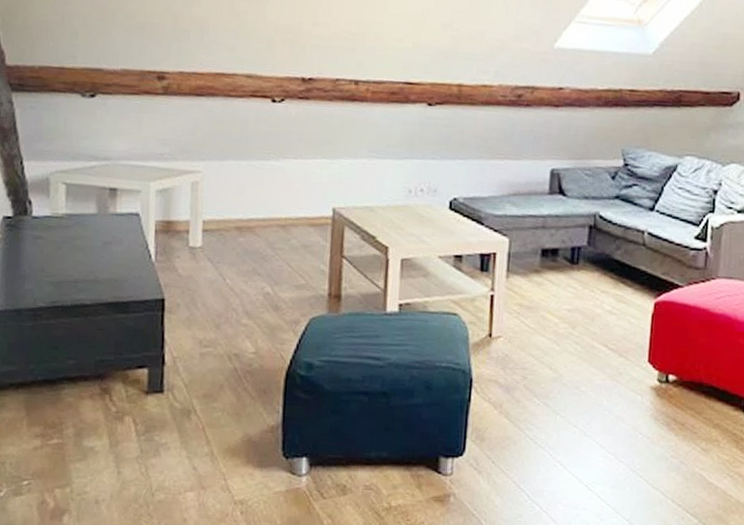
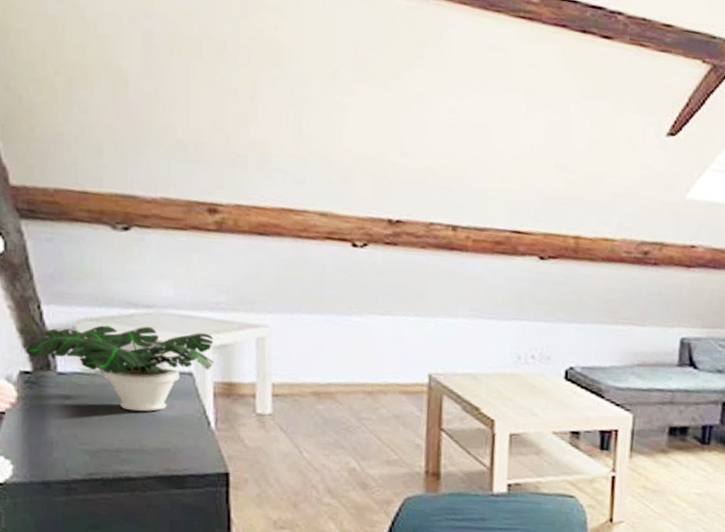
potted plant: none [8,175,157,248] -> present [25,325,214,412]

